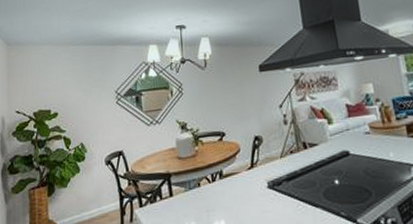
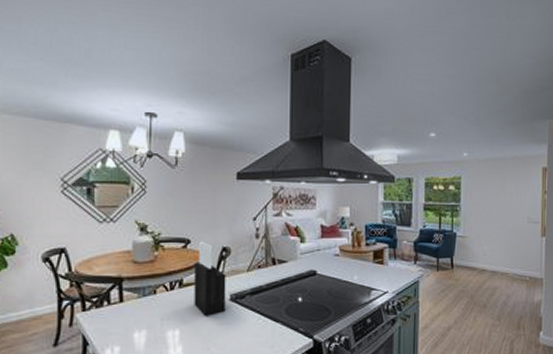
knife block: none [231,132,265,205] -> present [194,241,226,316]

